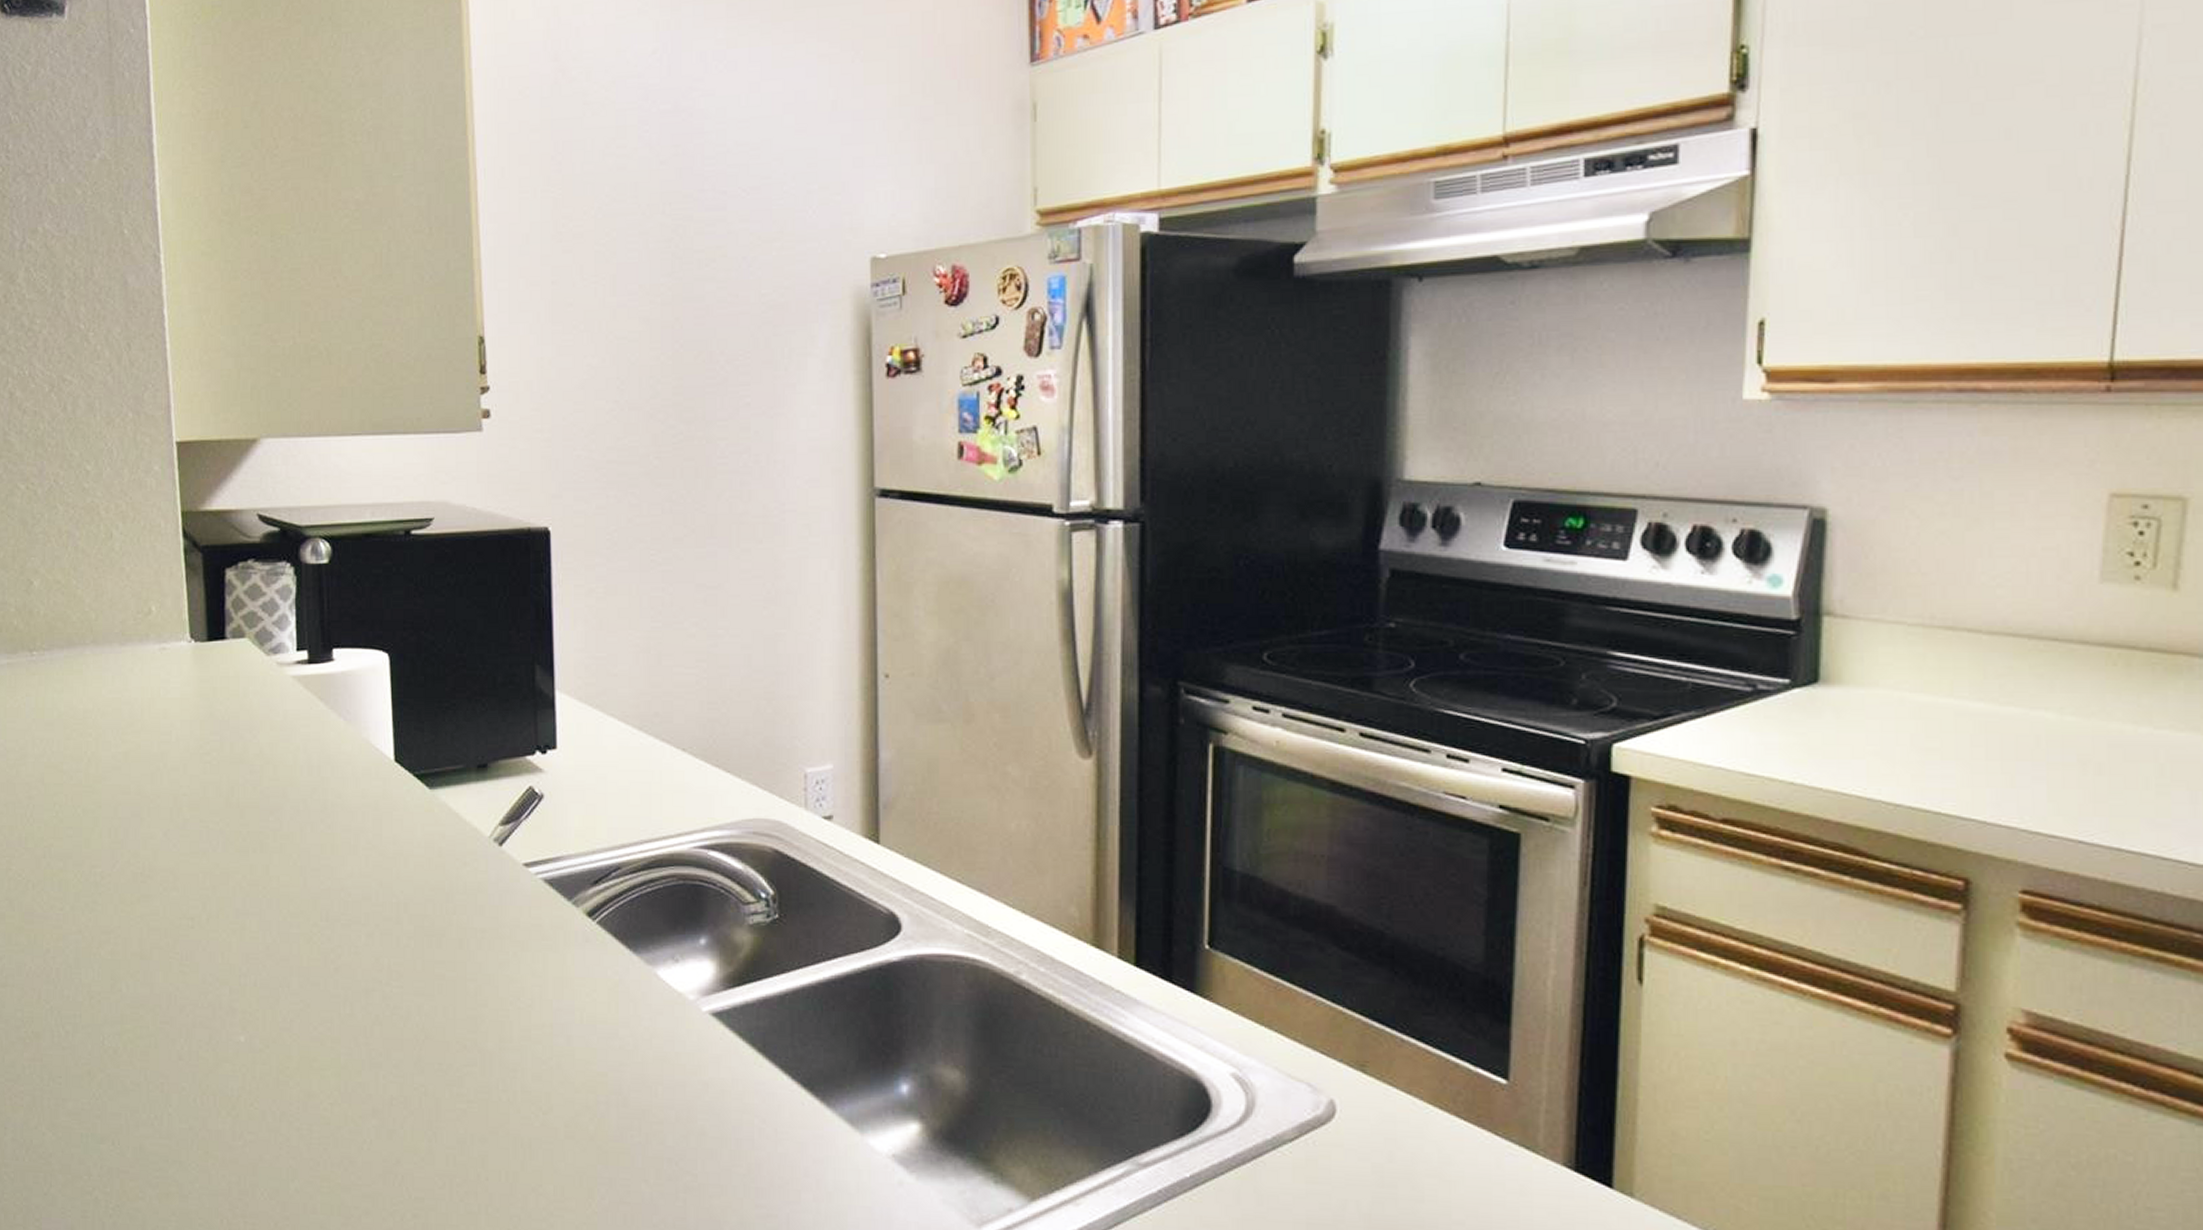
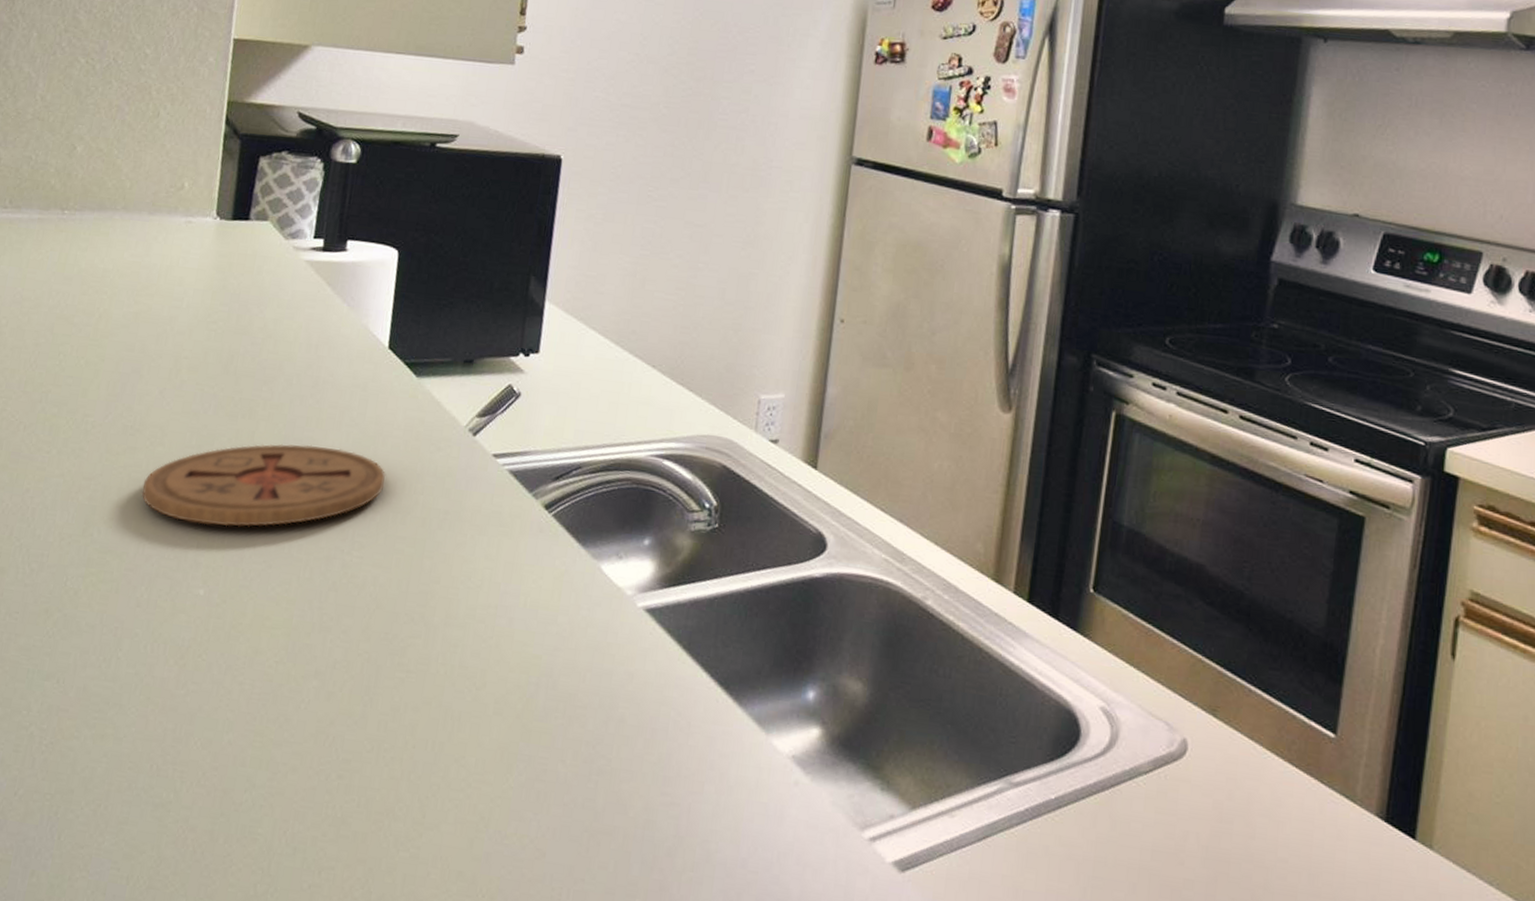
coaster: none [163,873,414,969] -> present [141,444,386,527]

